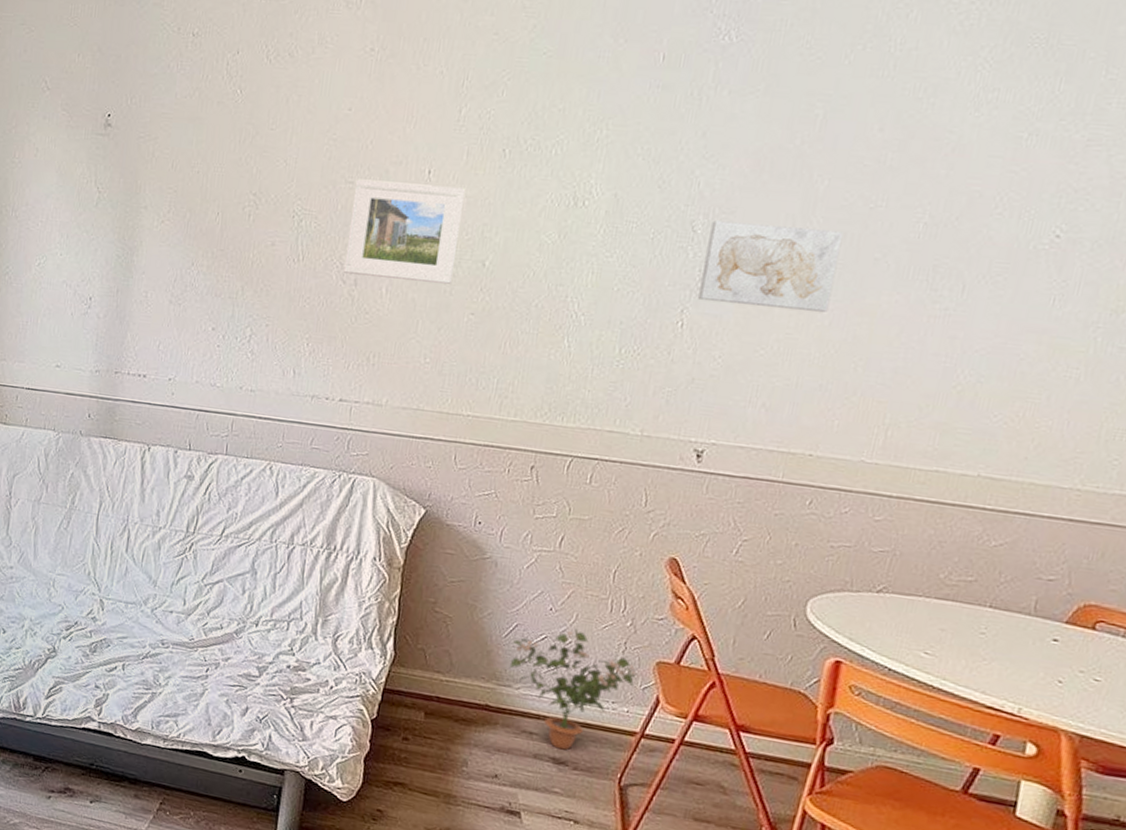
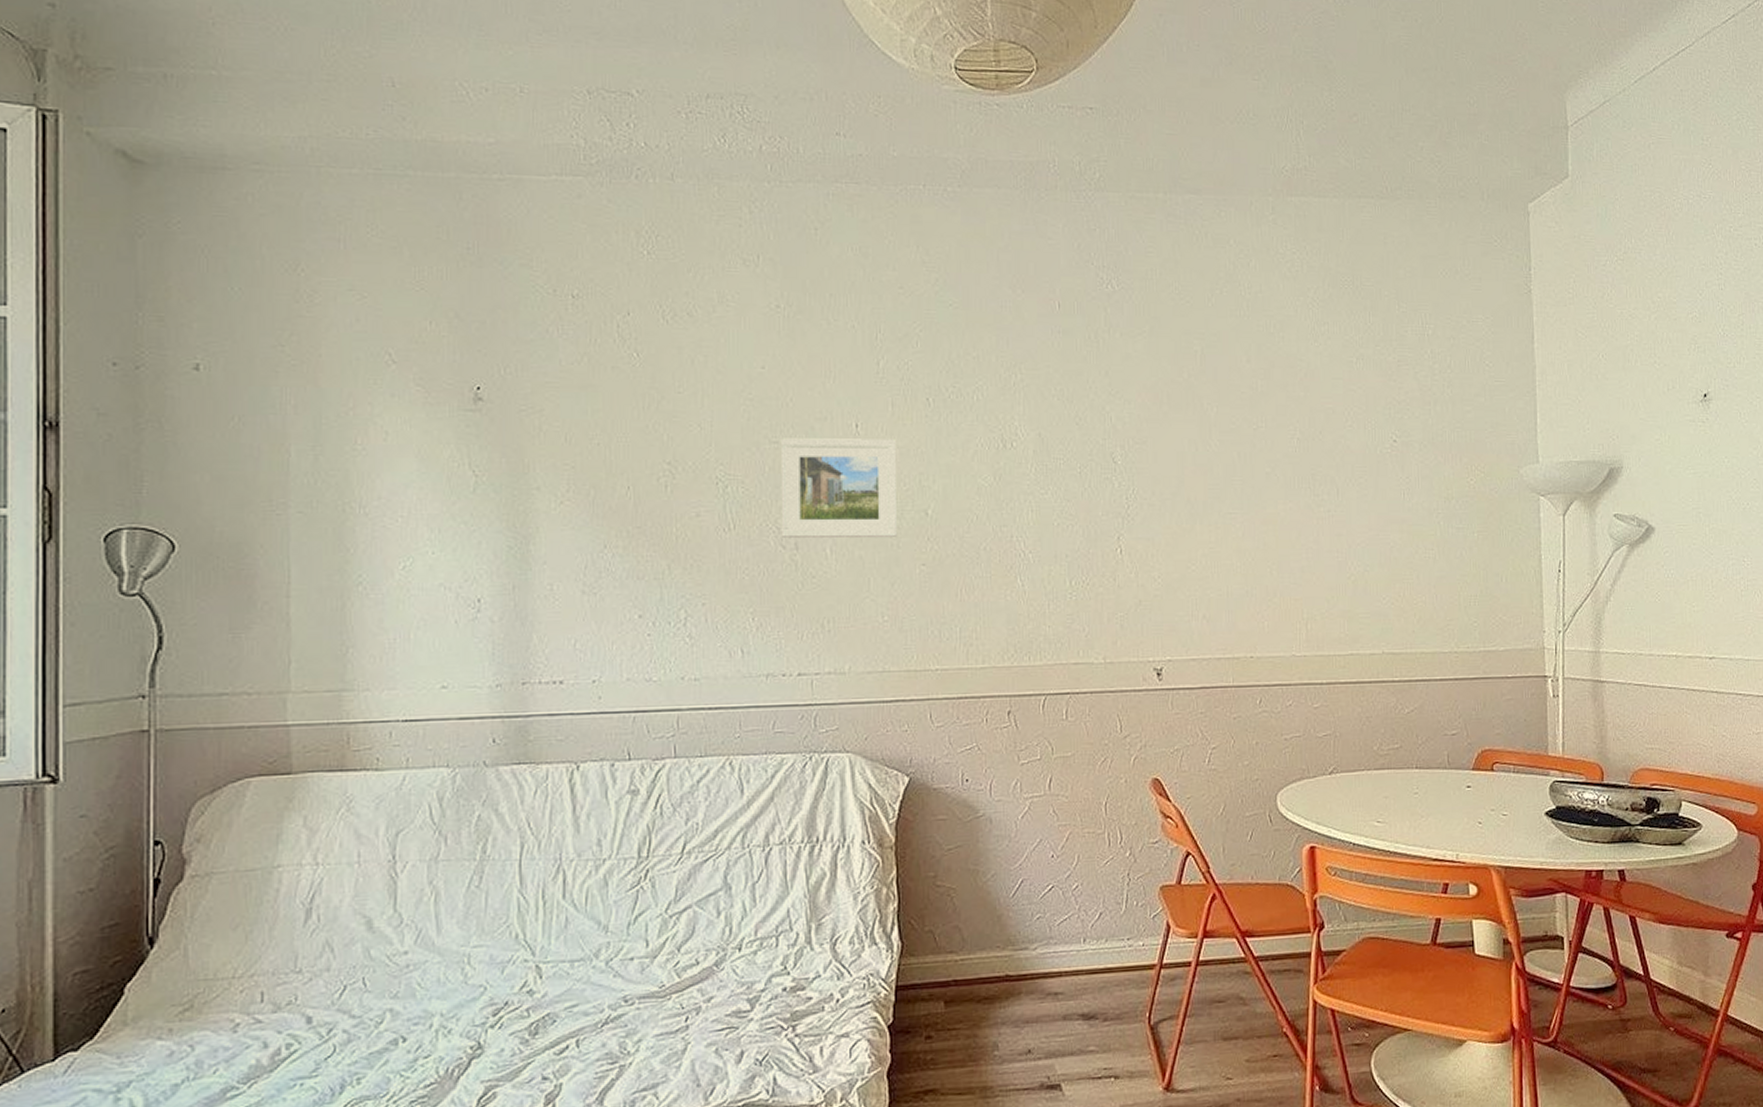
potted plant: present [509,628,637,750] -> none [1022,870,1145,1003]
wall art: present [698,220,844,313] -> none [1129,451,1239,526]

